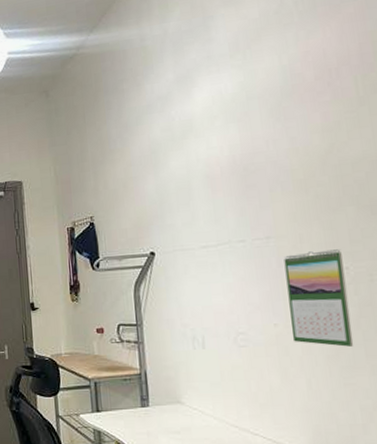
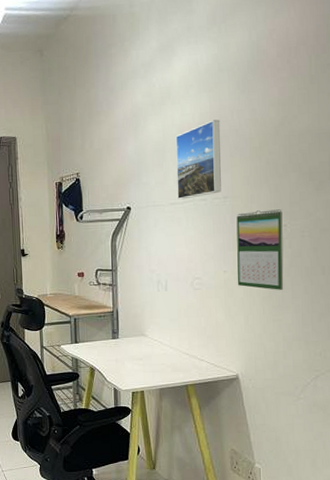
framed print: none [202,151,262,242] -> present [175,119,221,200]

